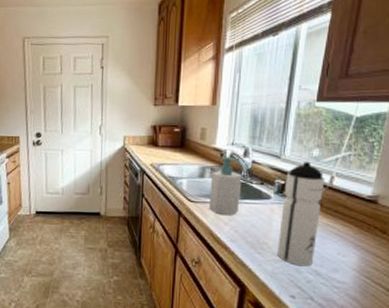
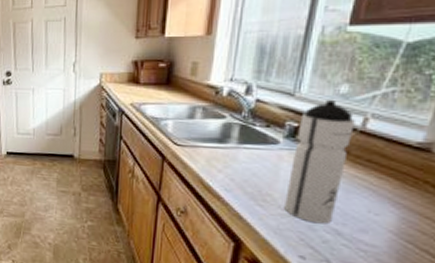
soap bottle: present [209,157,242,216] -> none [199,95,242,162]

